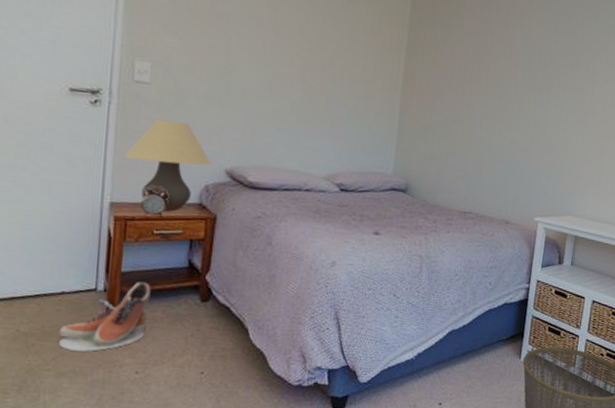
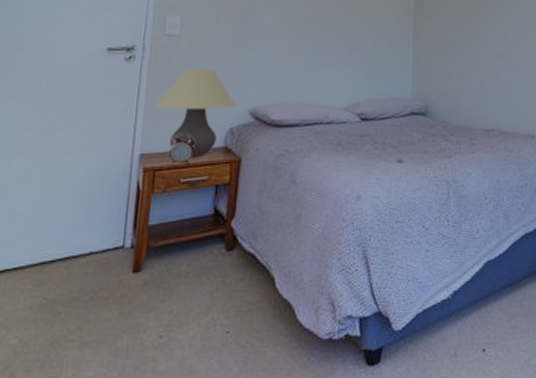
shoe: present [58,281,151,352] -> none [83,233,177,317]

